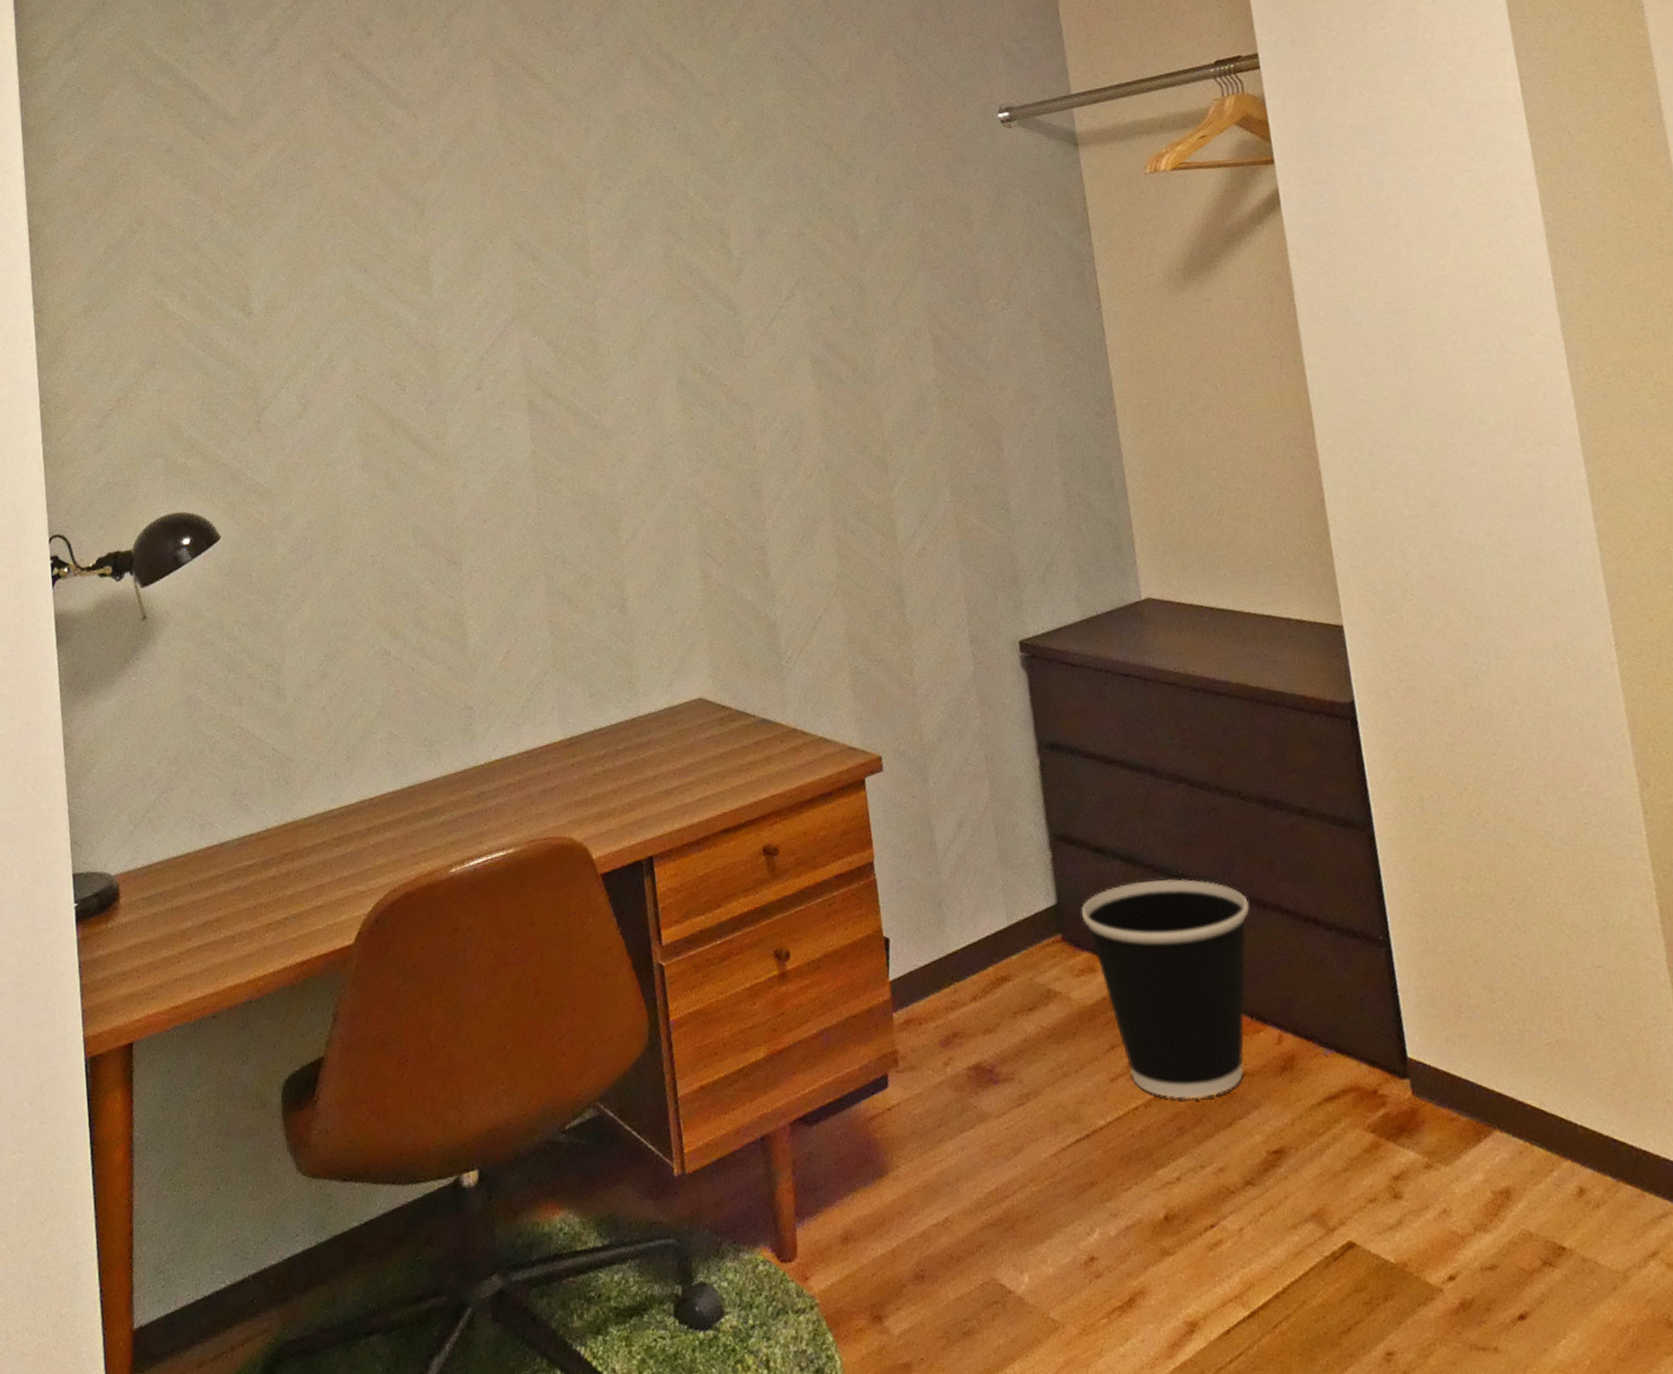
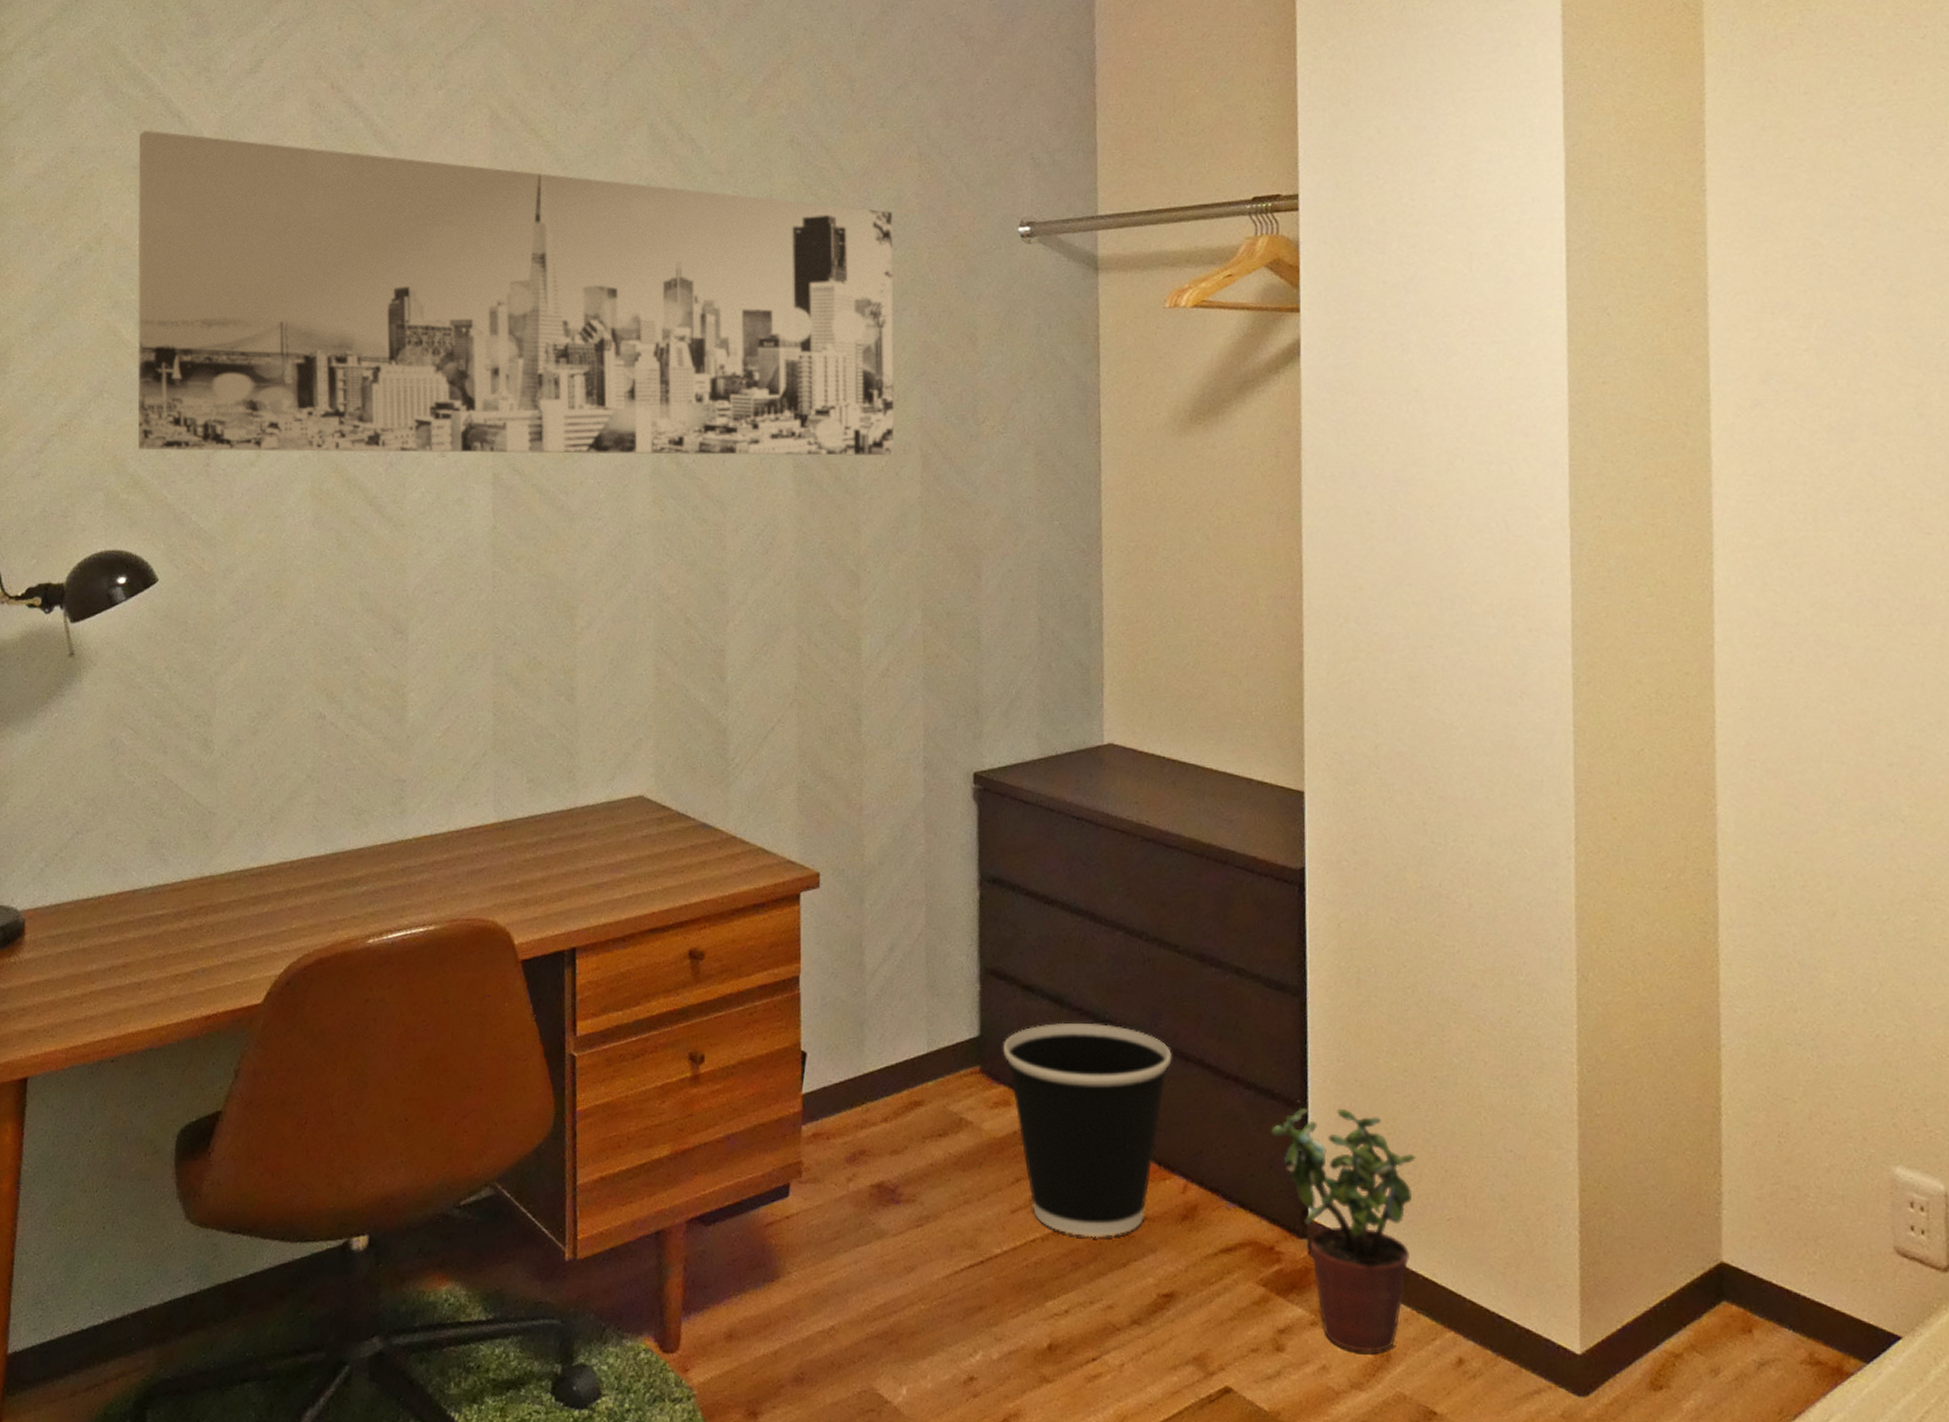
wall art: none [169,112,906,416] -> present [137,130,895,457]
potted plant: none [1356,940,1515,1191] -> present [1270,1107,1416,1352]

